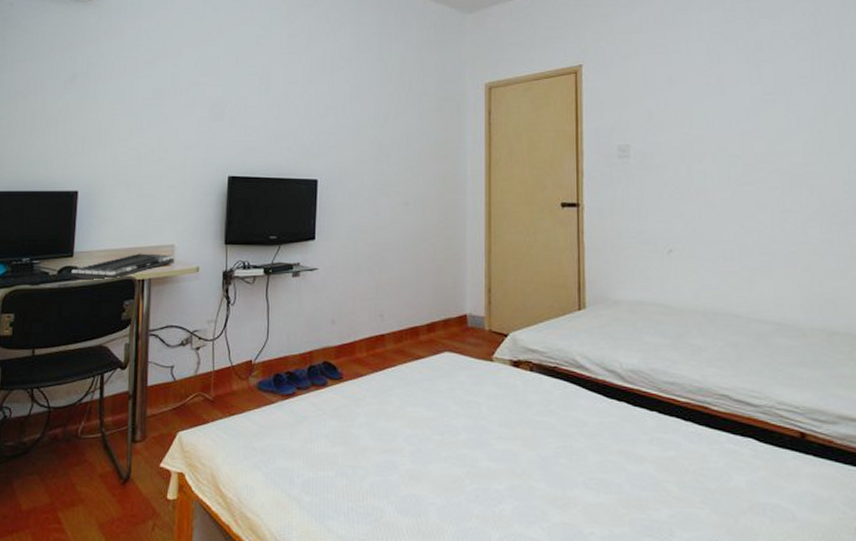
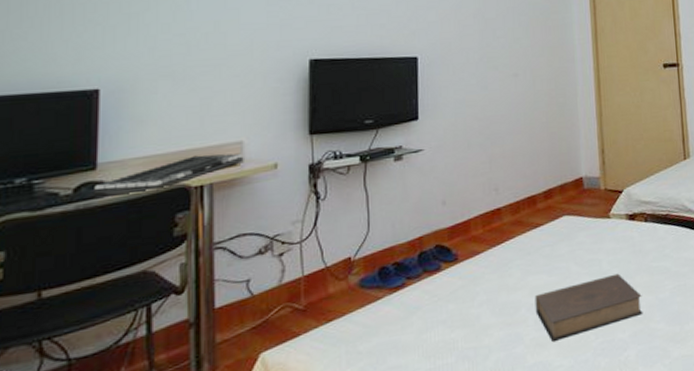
book: none [412,420,522,477] -> present [534,273,643,341]

